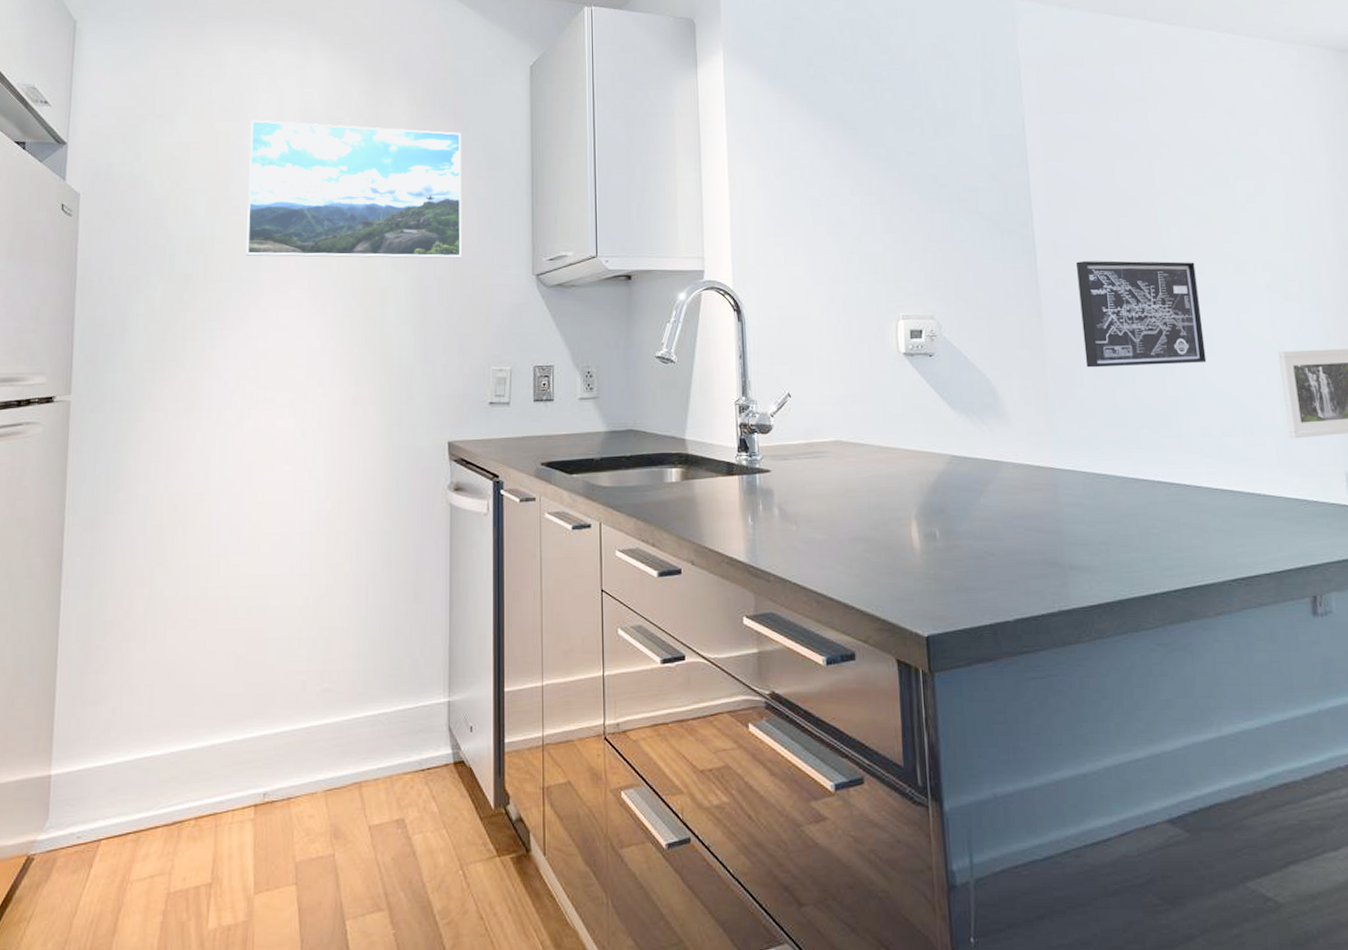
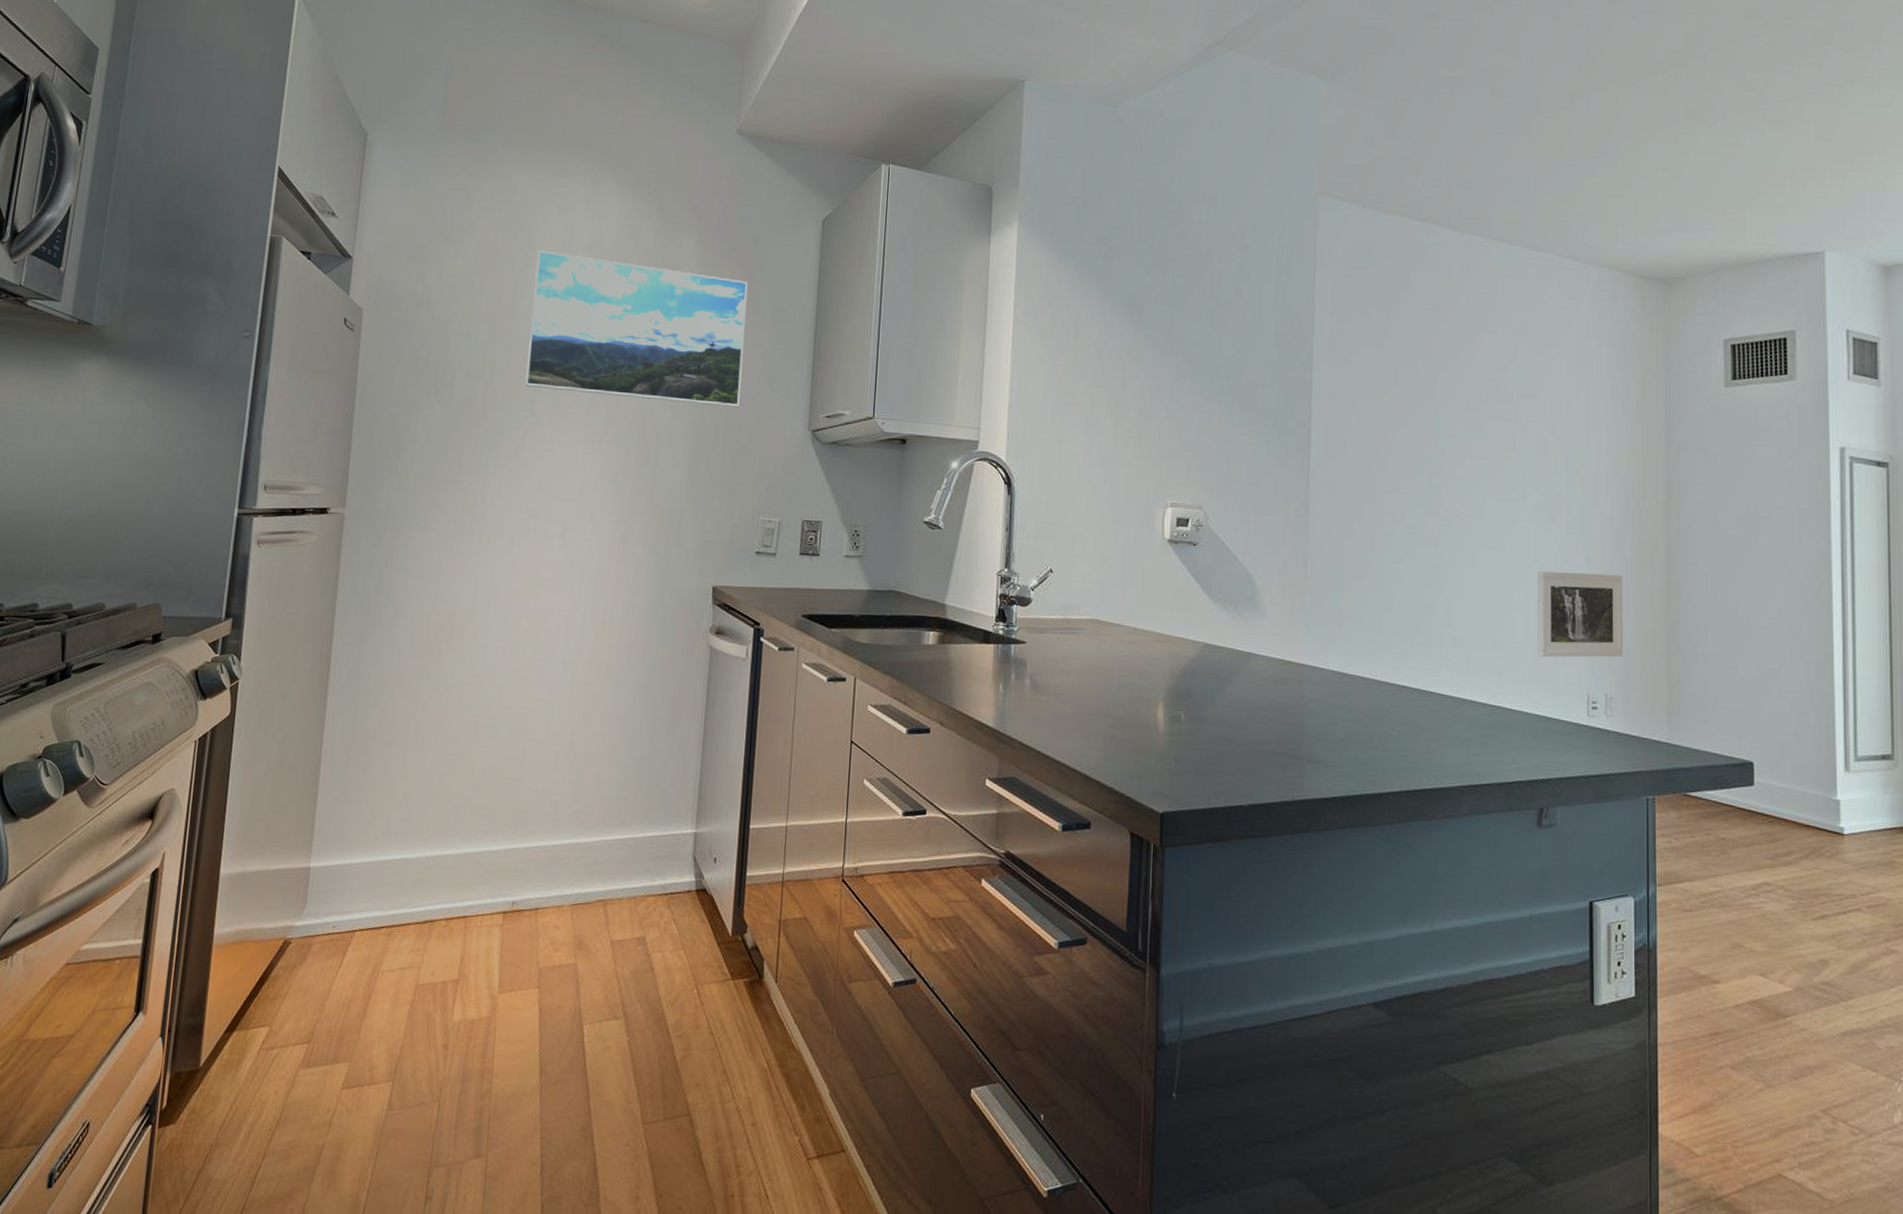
wall art: present [1075,260,1207,368] -> none [1346,465,1467,575]

